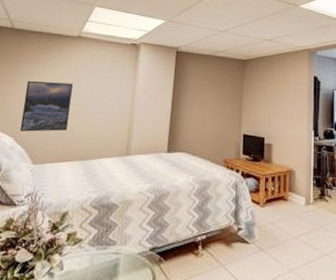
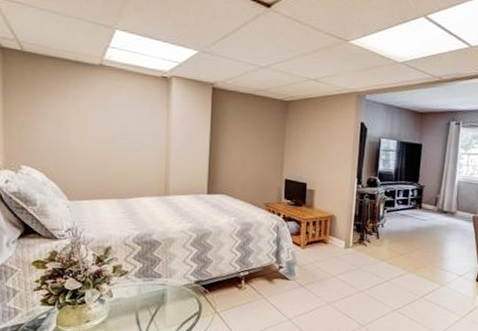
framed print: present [19,80,73,132] -> none [49,112,101,169]

